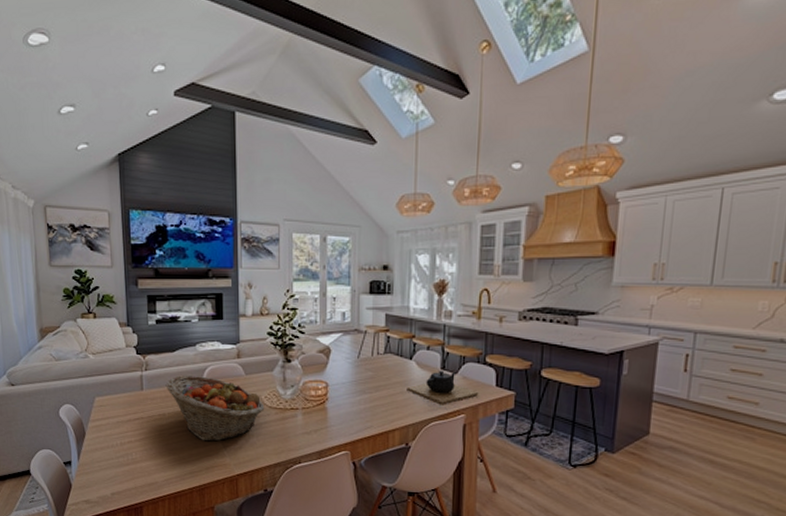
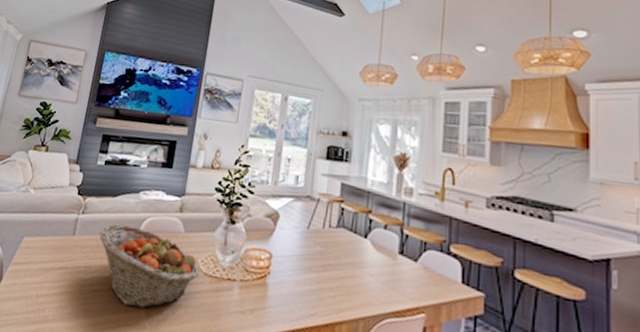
teapot: present [407,370,479,404] -> none [359,255,442,298]

